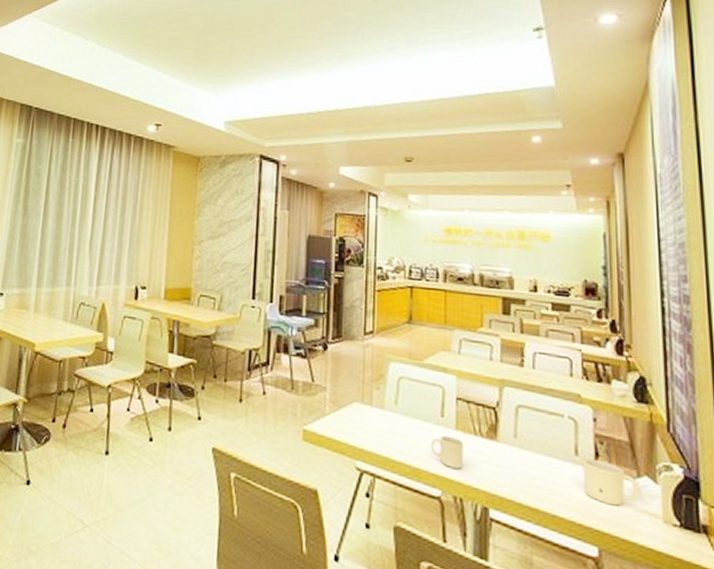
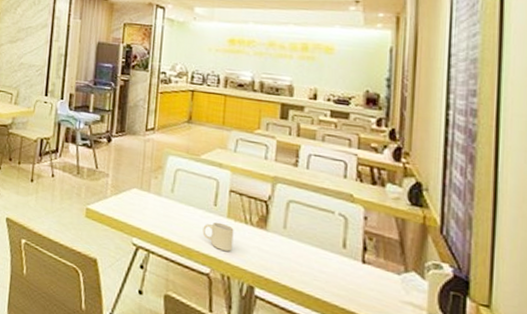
mug: present [582,458,640,506] -> none [349,252,406,296]

